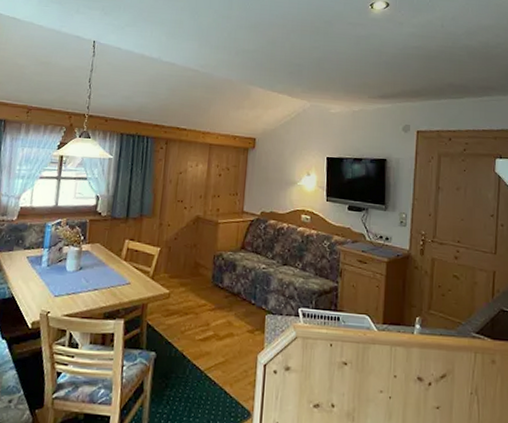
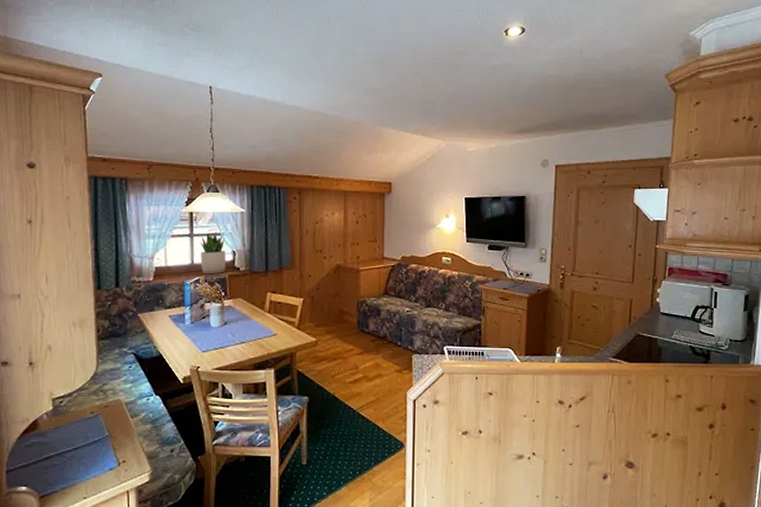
planter: none [64,175,91,218] -> present [200,231,227,275]

